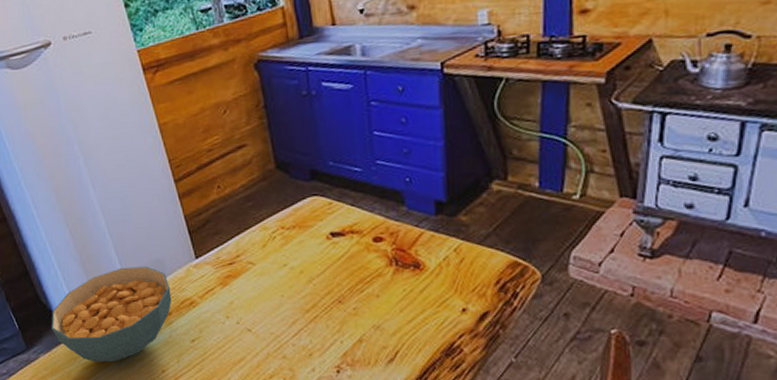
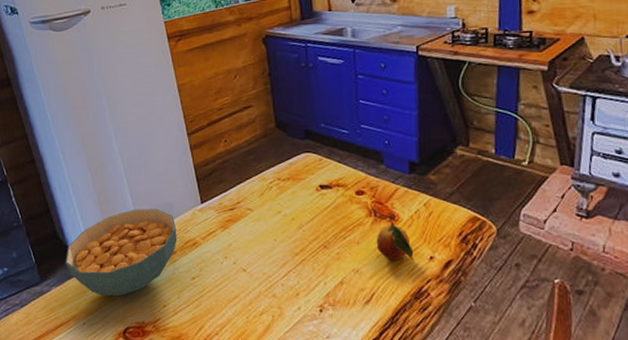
fruit: none [398,266,444,315] -> present [376,217,414,261]

